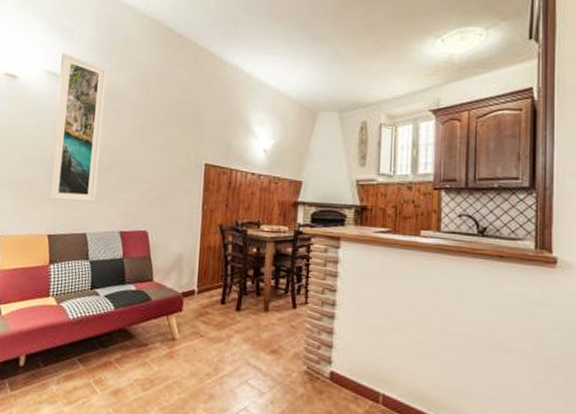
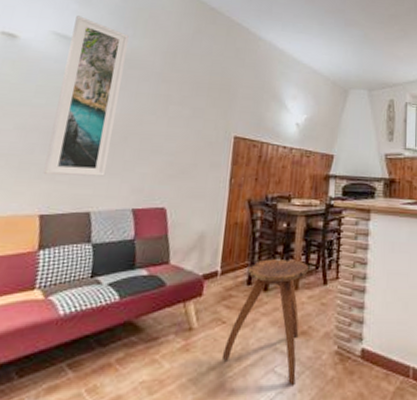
stool: none [201,281,278,398] -> present [221,259,308,386]

